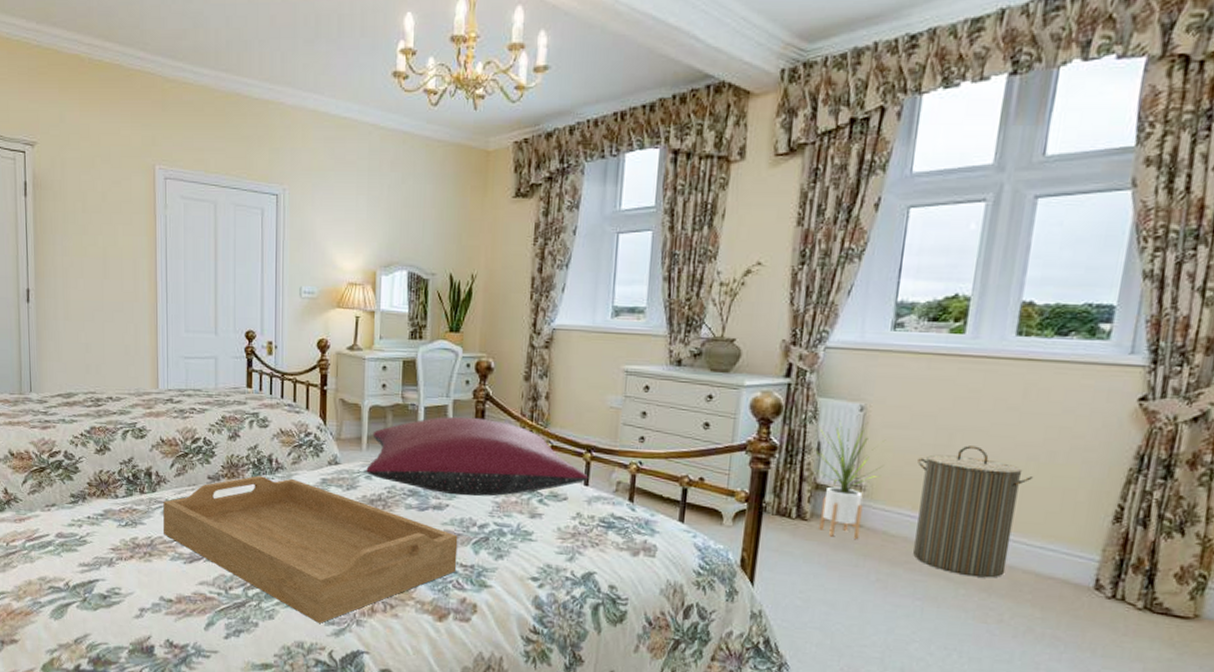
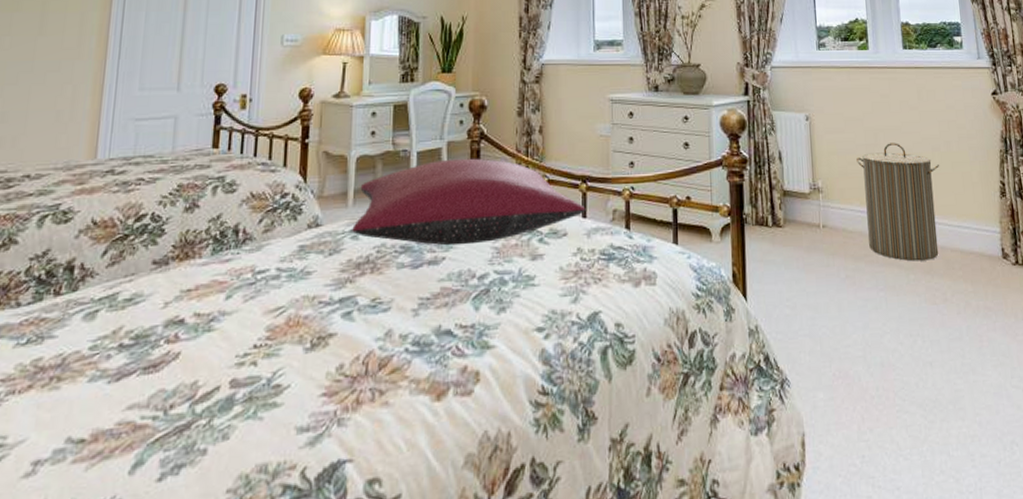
serving tray: present [163,476,458,623] -> none [82,250,456,433]
house plant: present [814,419,886,539] -> none [777,129,832,240]

